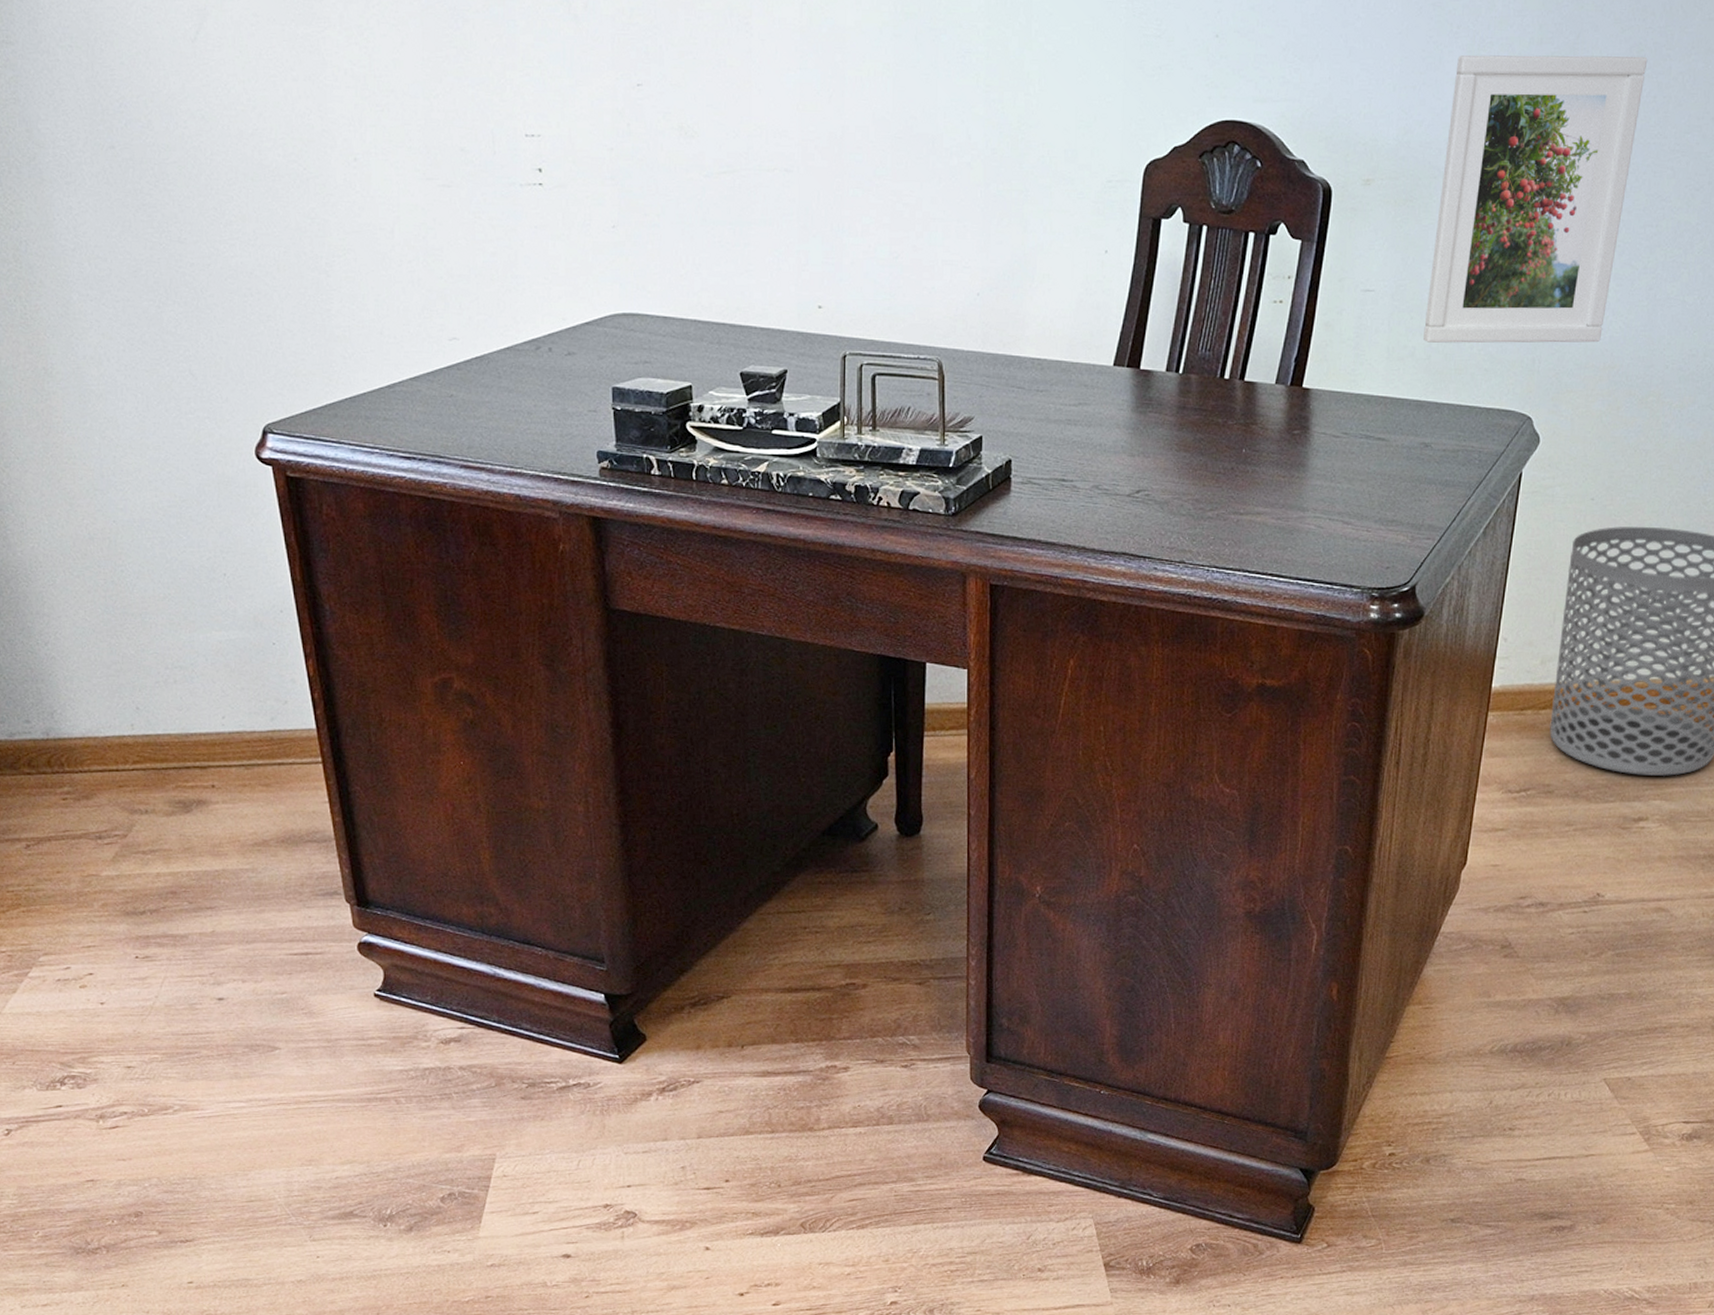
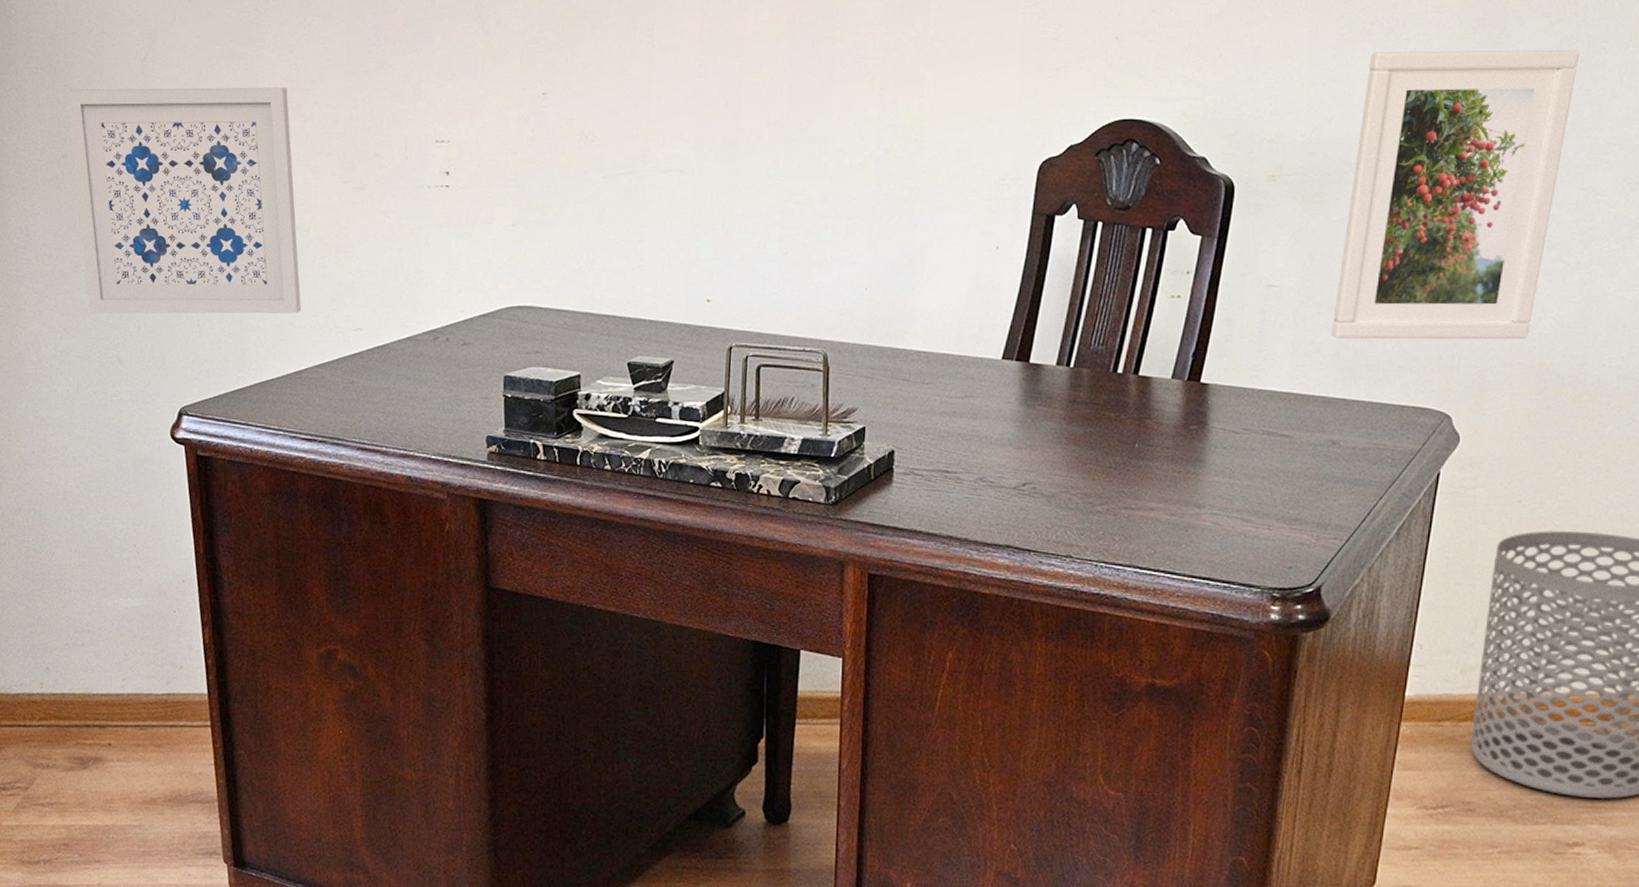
wall art: none [107,71,390,324] -> present [66,87,301,314]

